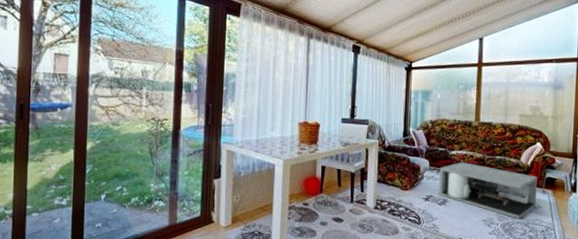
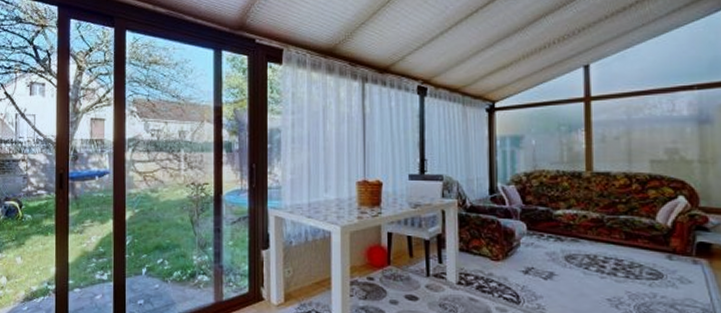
coffee table: present [438,162,537,219] -> none [540,224,684,299]

